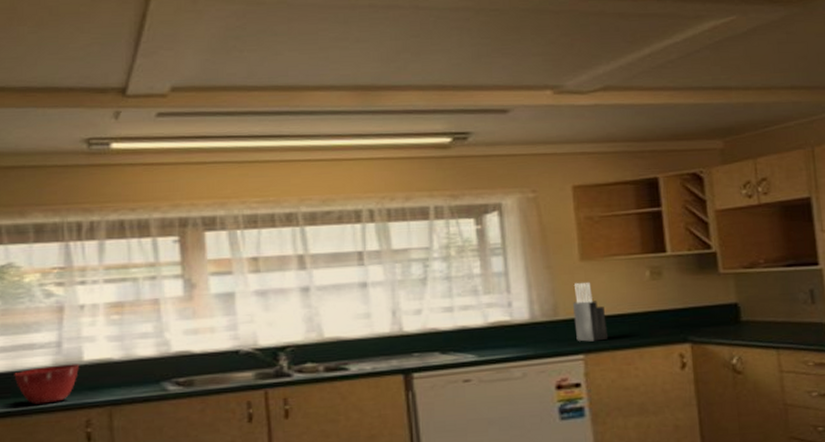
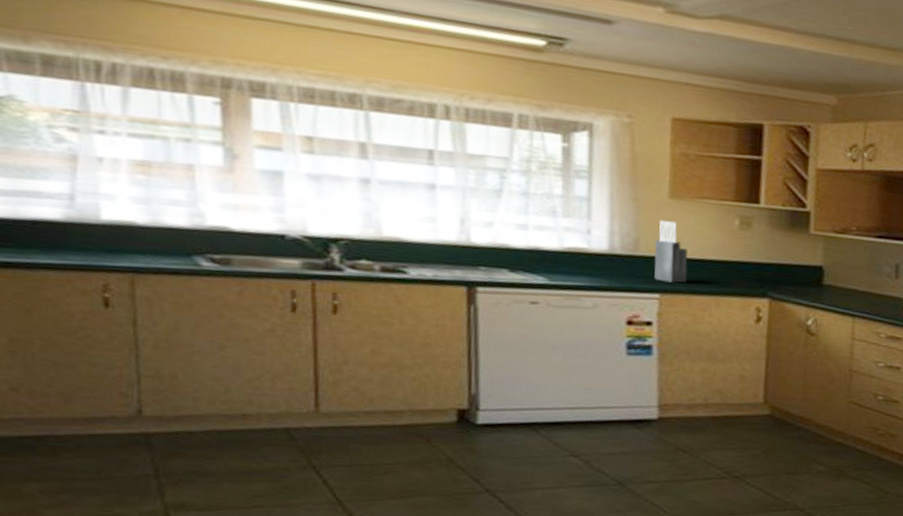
mixing bowl: present [14,363,80,405] -> none [16,219,97,260]

